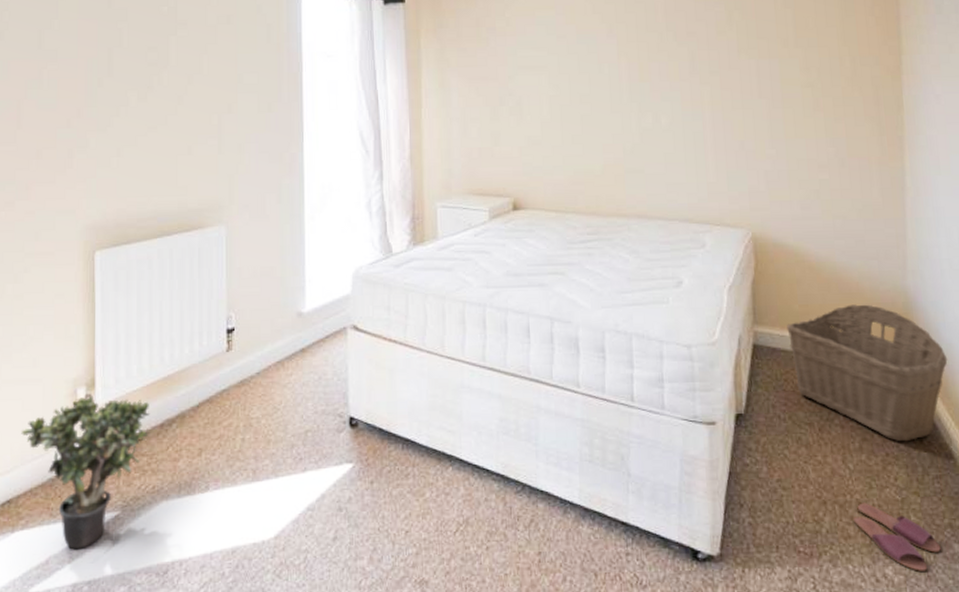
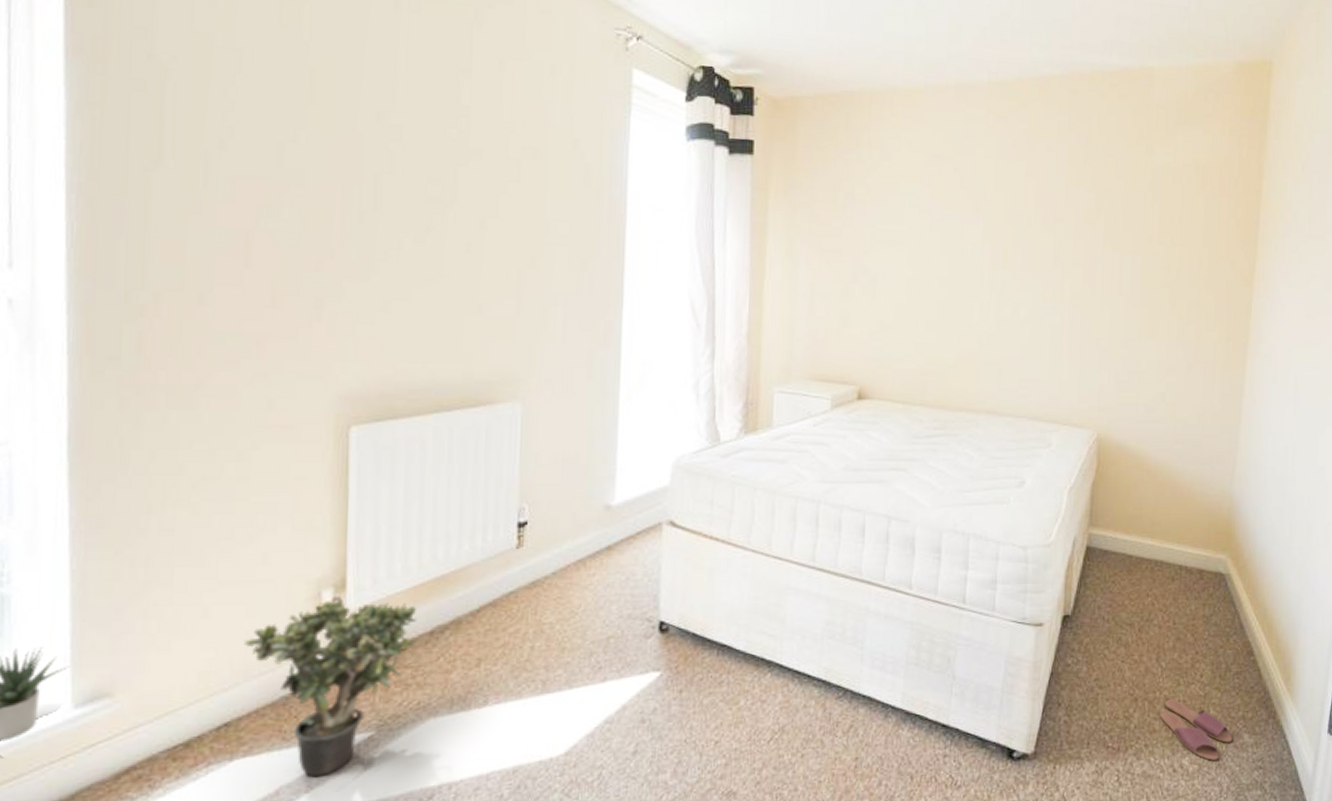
wicker basket: present [787,304,948,442] -> none [1120,508,1260,641]

